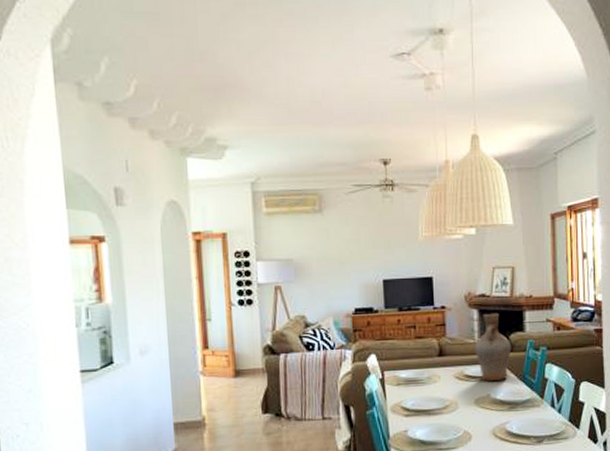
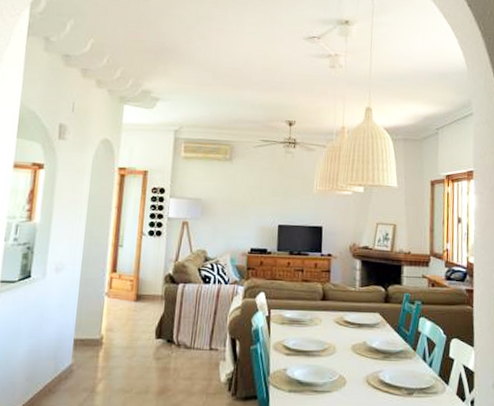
vase: present [474,313,511,381] -> none [355,264,389,329]

